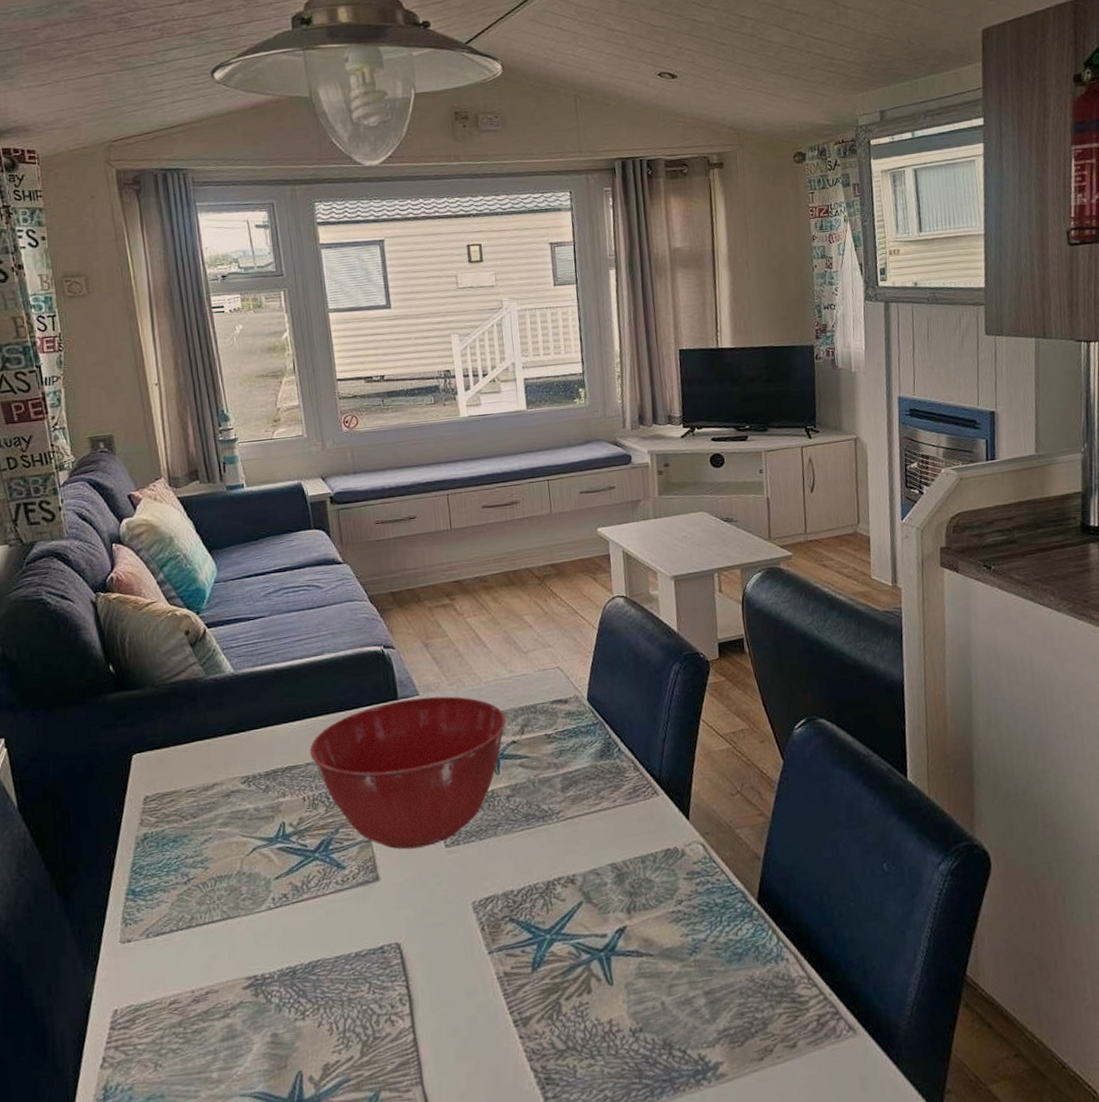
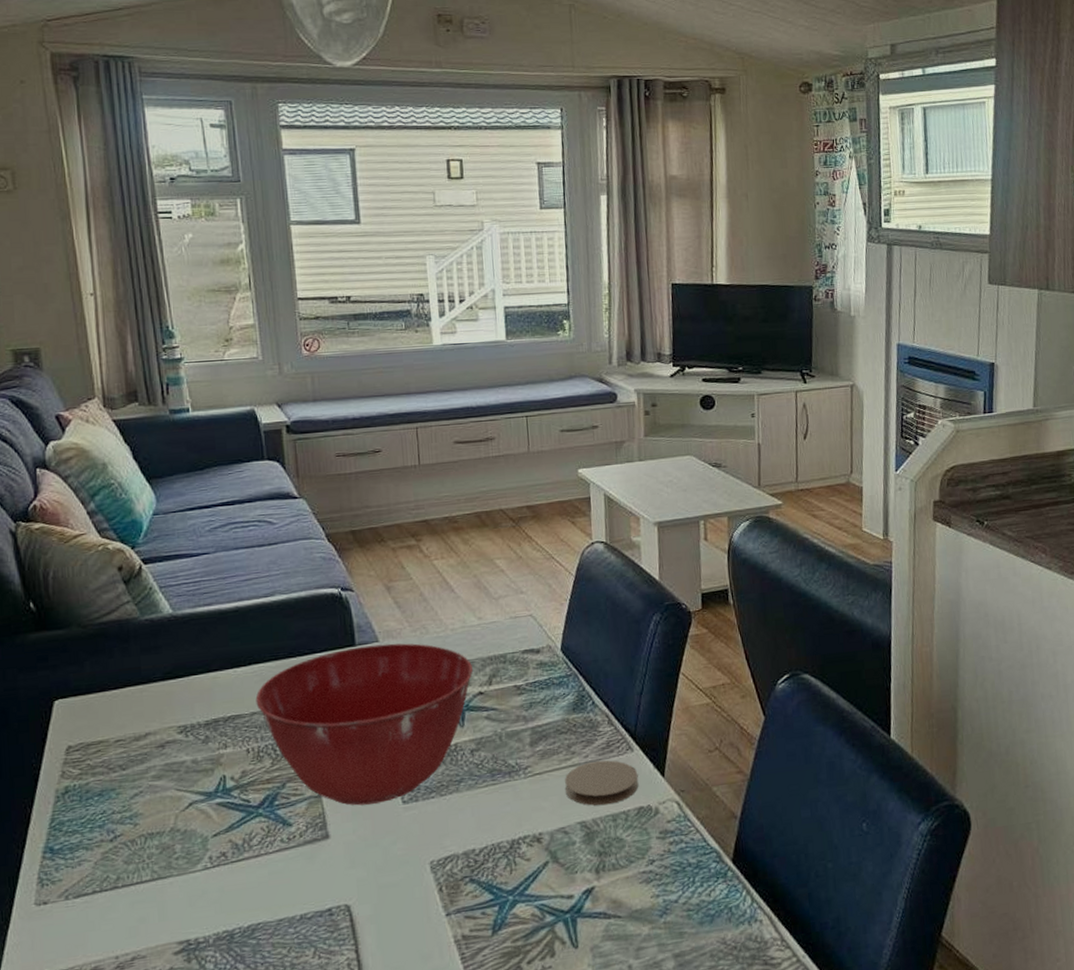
coaster: none [595,804,665,848] -> present [564,760,639,806]

